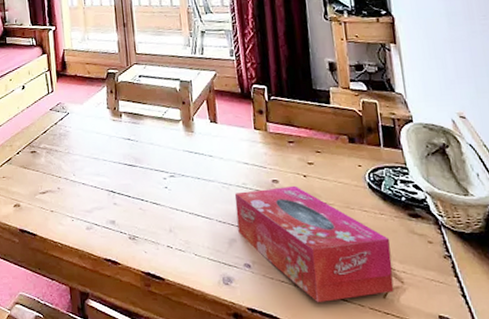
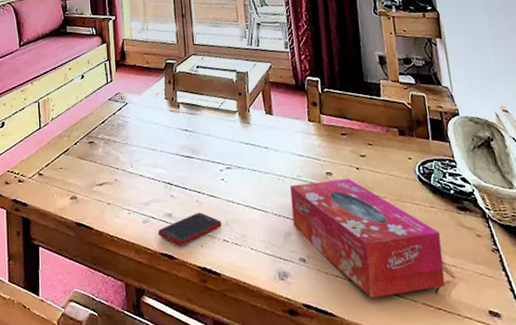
cell phone: none [101,220,166,251] -> present [157,213,222,245]

